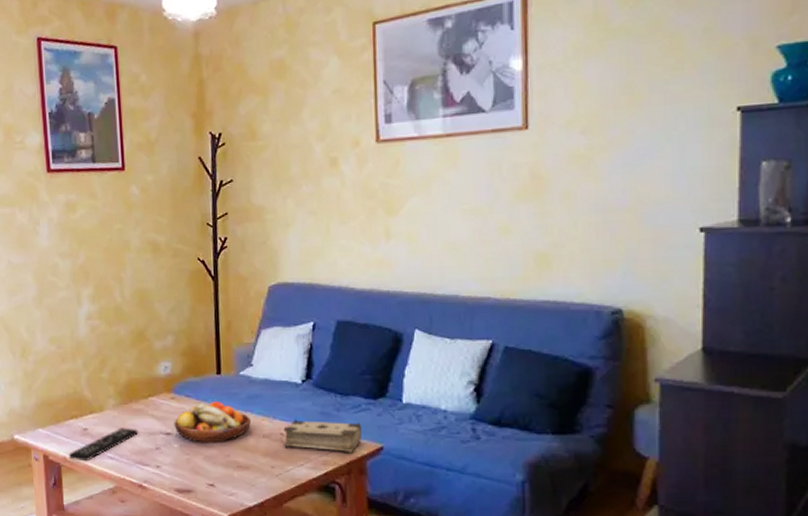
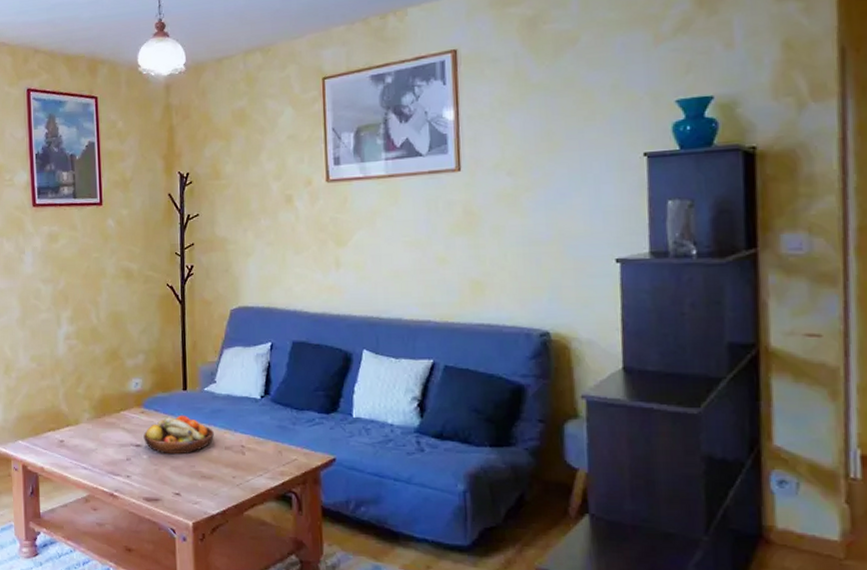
remote control: present [68,428,138,462] -> none [45,440,110,472]
book: present [282,419,363,454] -> none [243,432,317,465]

